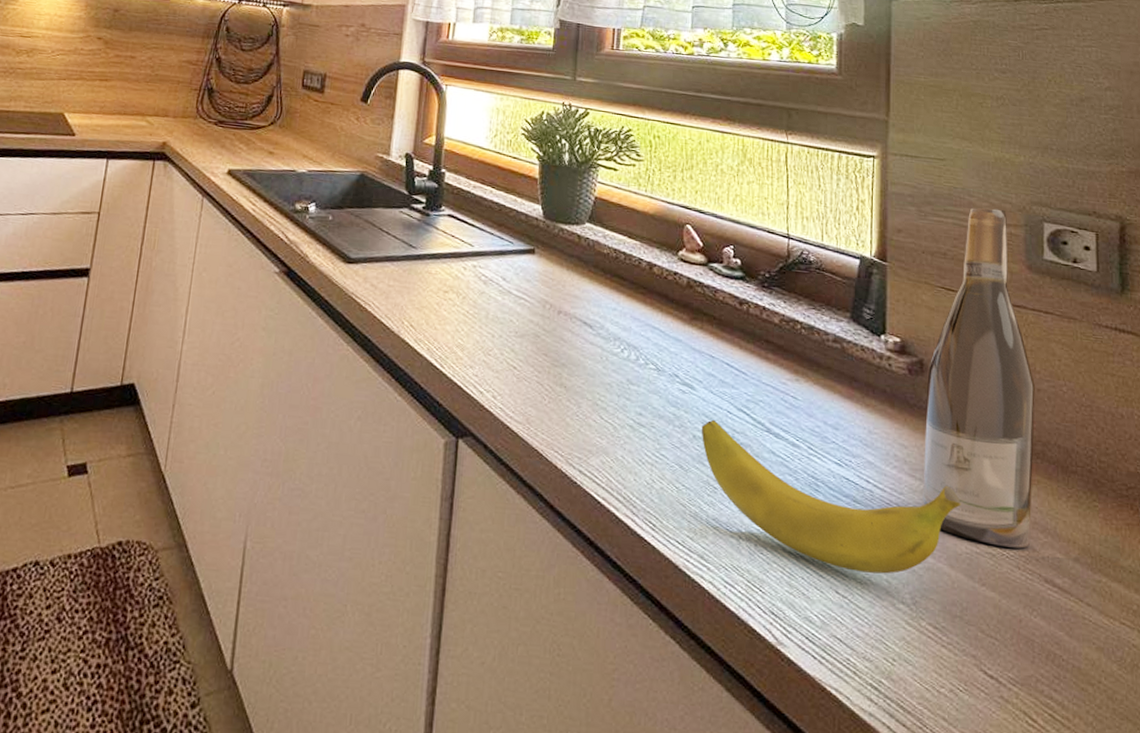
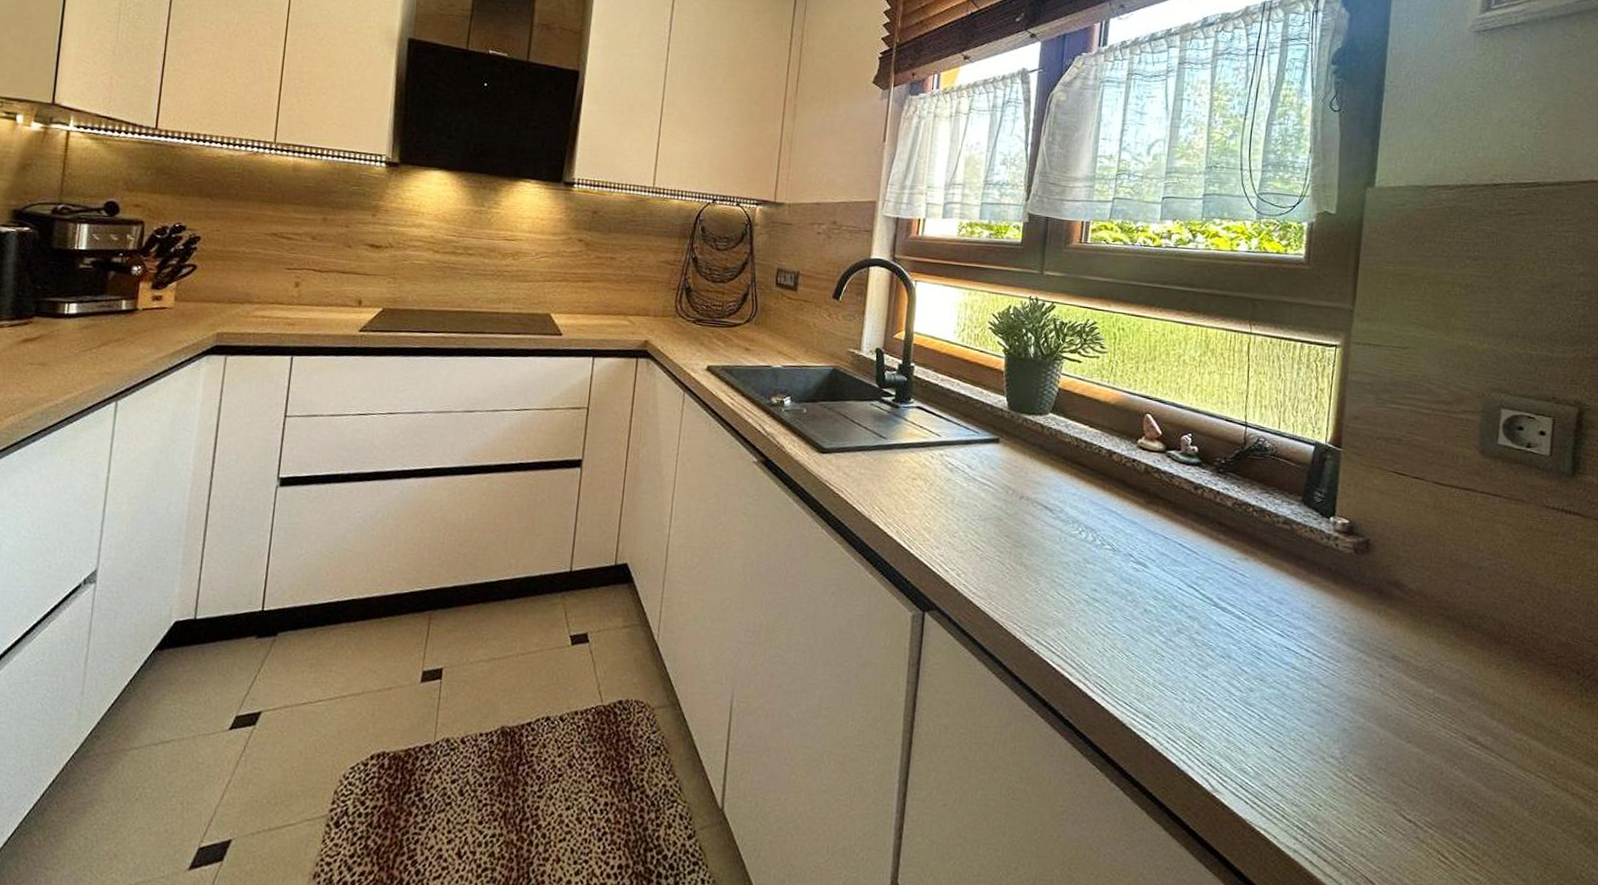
banana: present [701,419,961,574] -> none [1152,595,1395,732]
wine bottle: present [921,207,1035,549] -> none [1357,395,1477,710]

